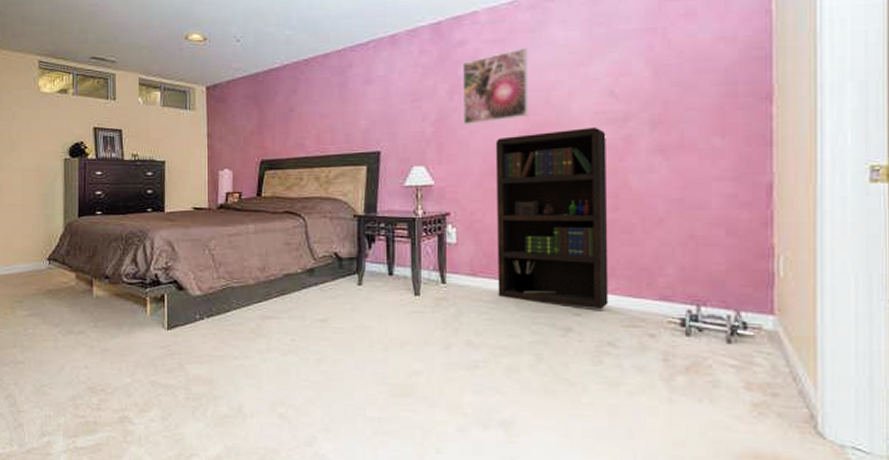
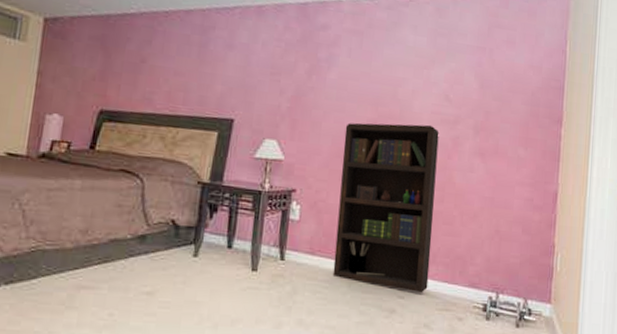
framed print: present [462,48,529,125] -> none [318,43,382,107]

